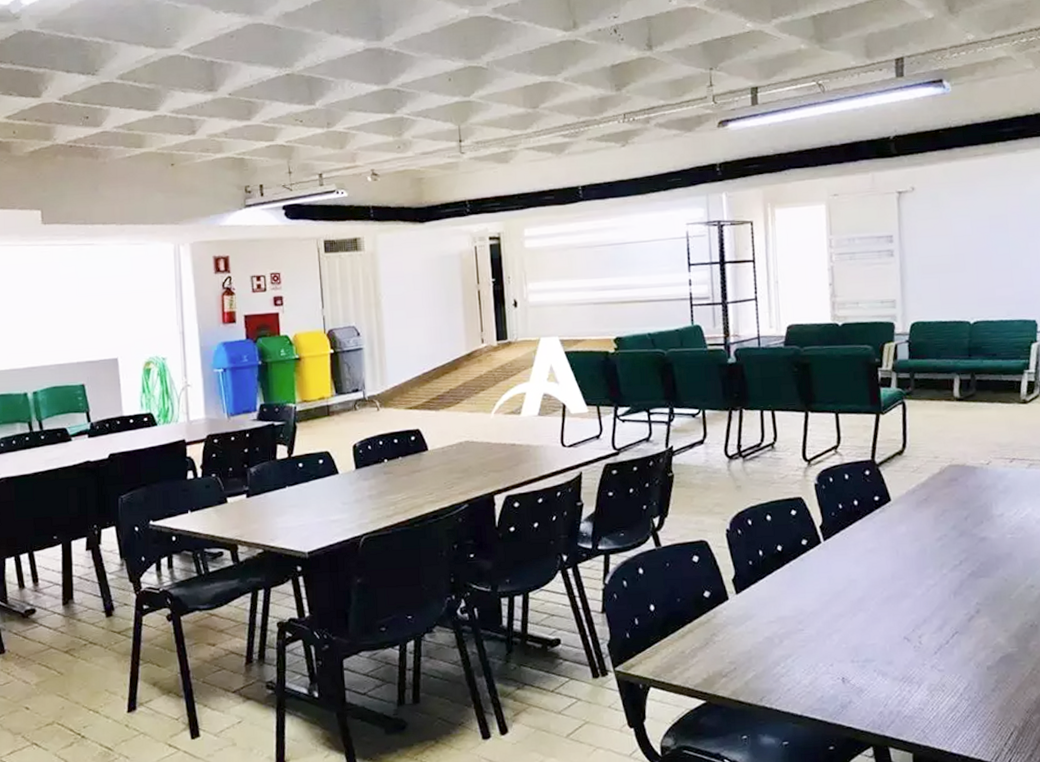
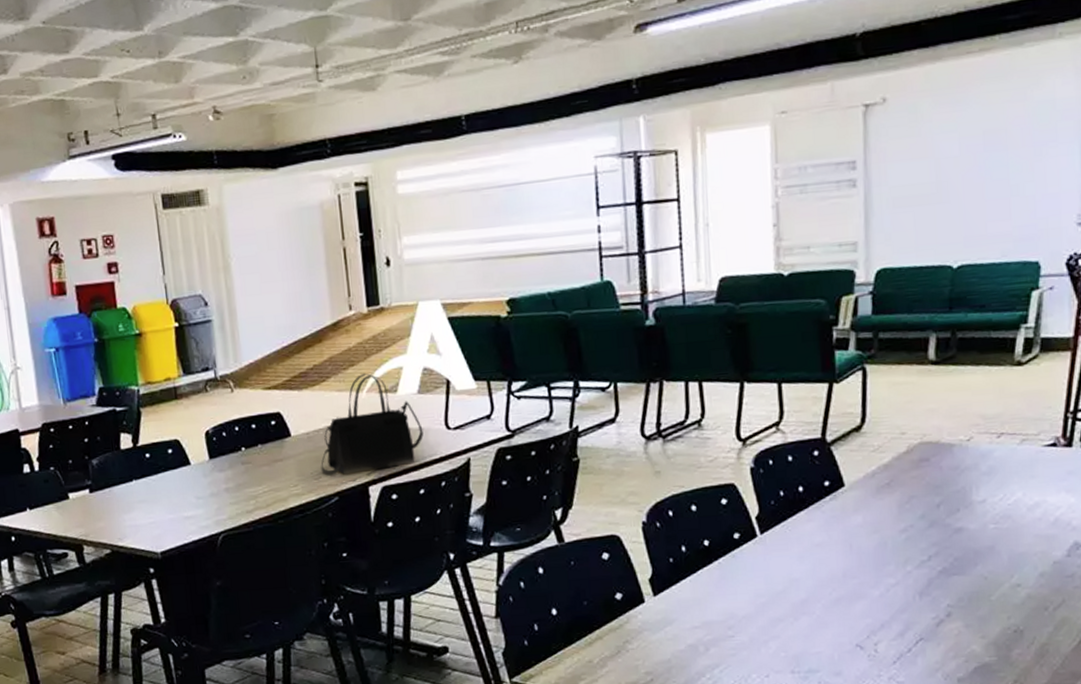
handbag: none [453,396,543,486] -> present [320,372,424,476]

